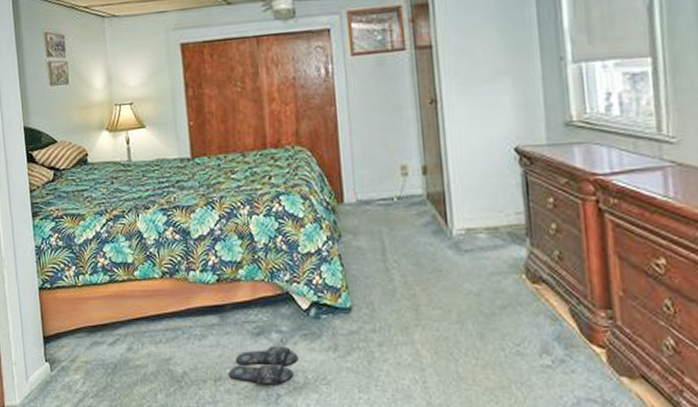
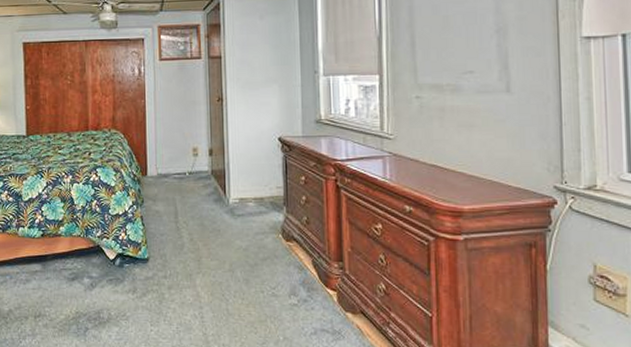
slippers: present [228,345,298,385] -> none [47,288,104,321]

